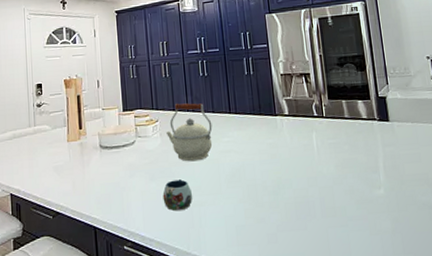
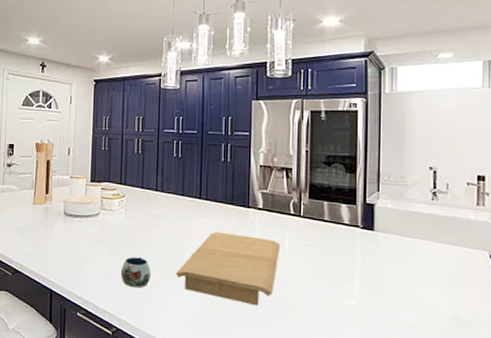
kettle: present [166,103,213,162] -> none [132,181,180,242]
cutting board: none [217,142,310,210] -> present [176,231,281,306]

